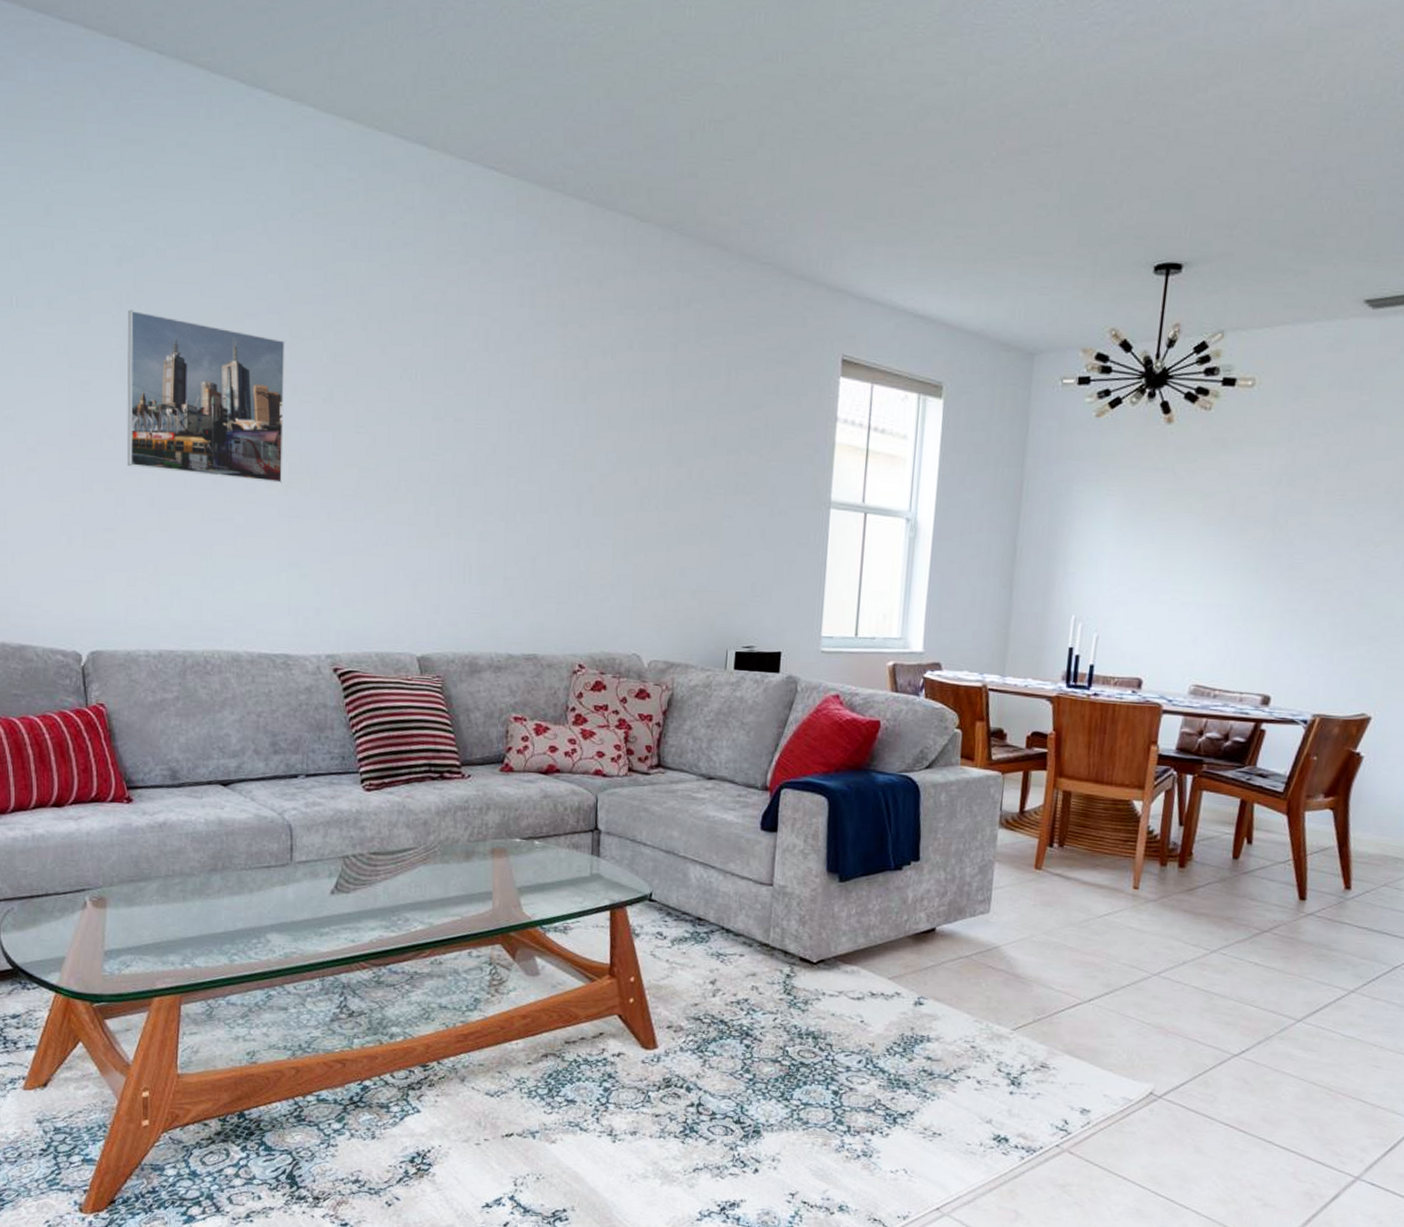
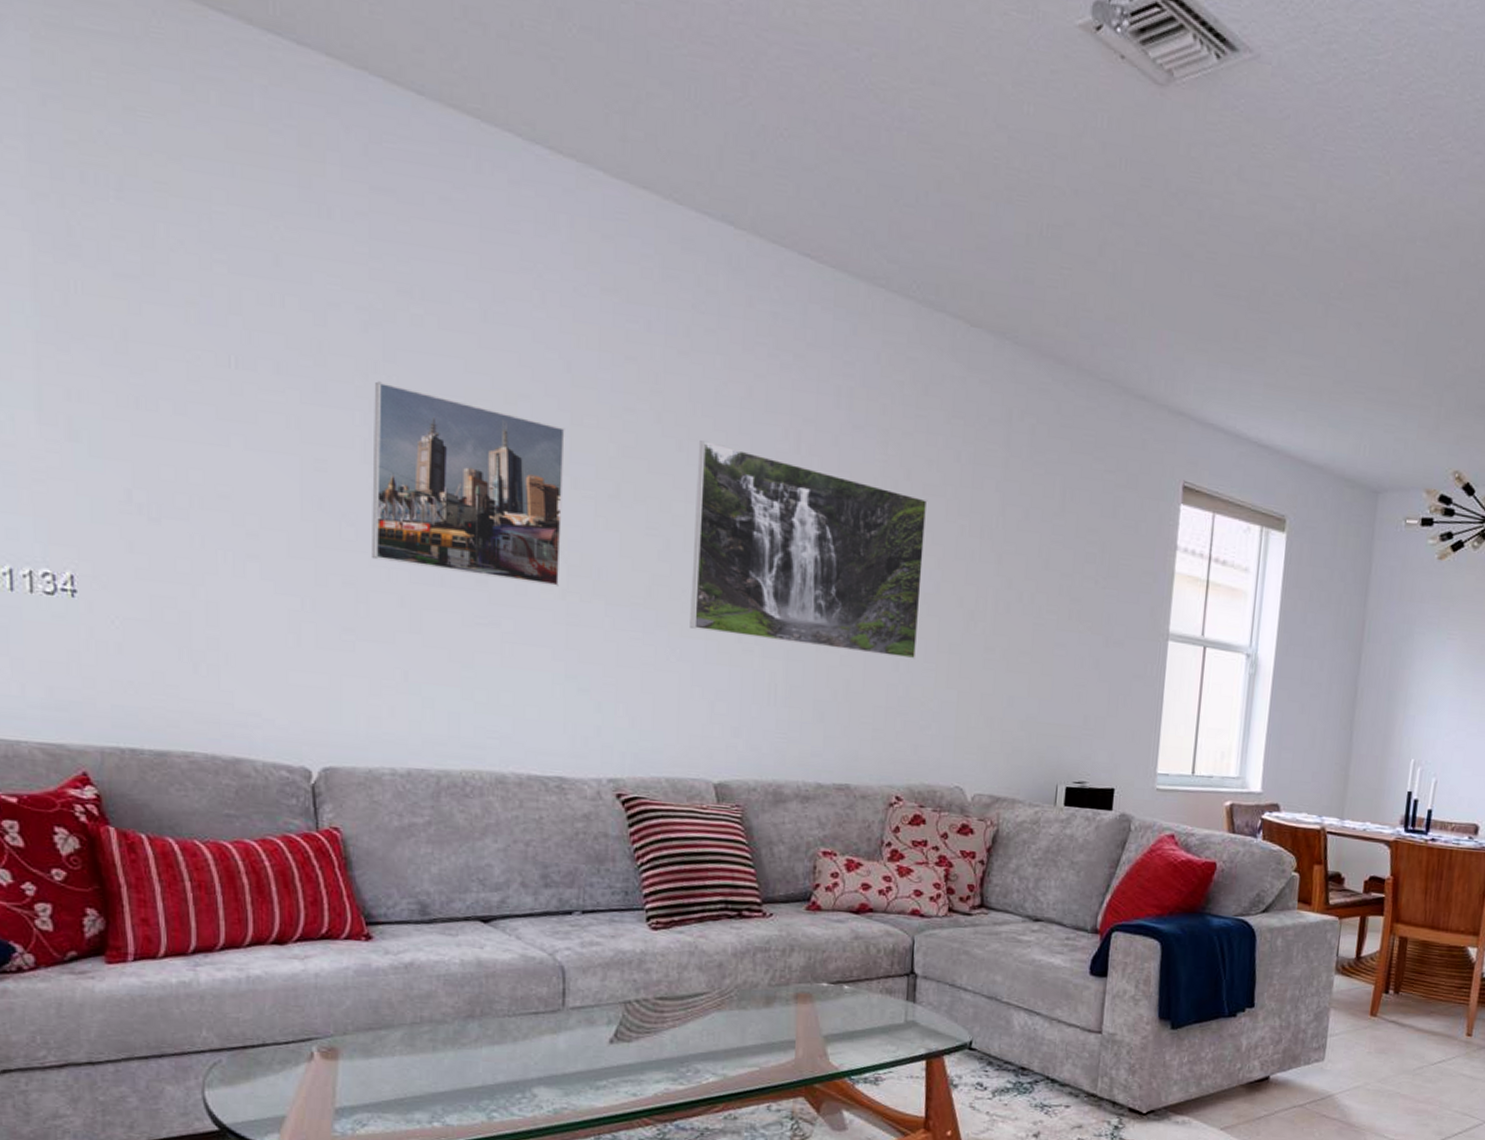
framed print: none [394,344,604,536] -> present [690,440,928,659]

